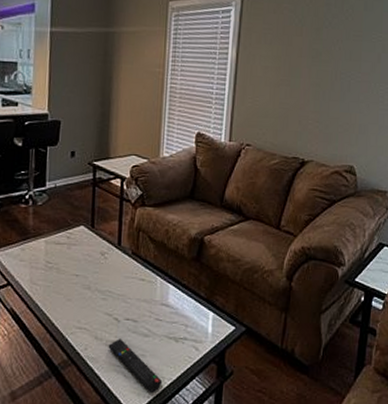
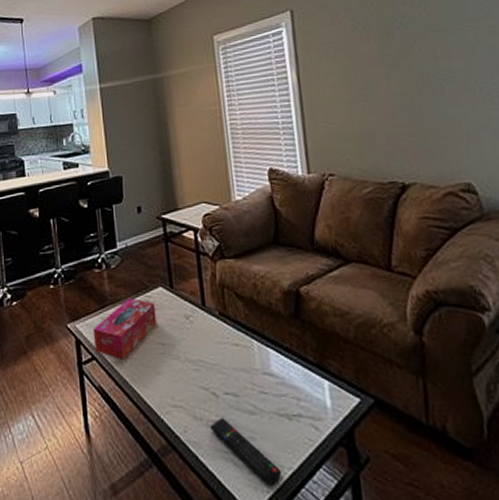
tissue box: none [11,233,75,286] -> present [92,298,157,359]

